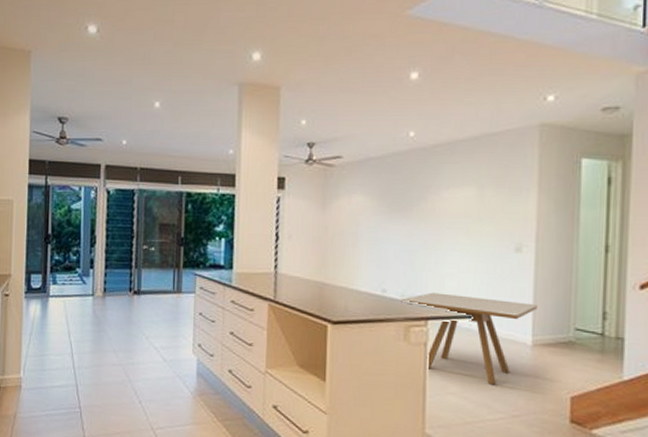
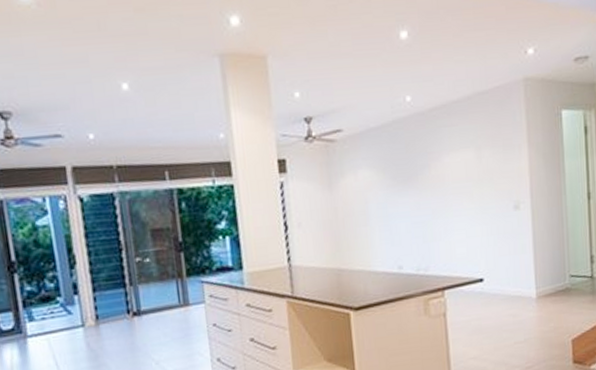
dining table: present [401,292,537,385] -> none [417,257,538,343]

